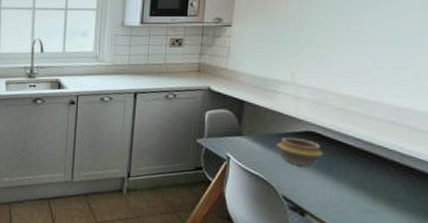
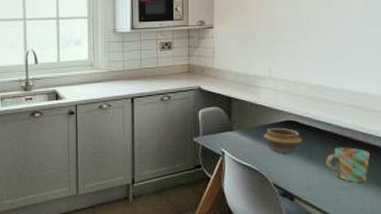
mug: none [349,166,408,208] -> present [326,147,371,182]

